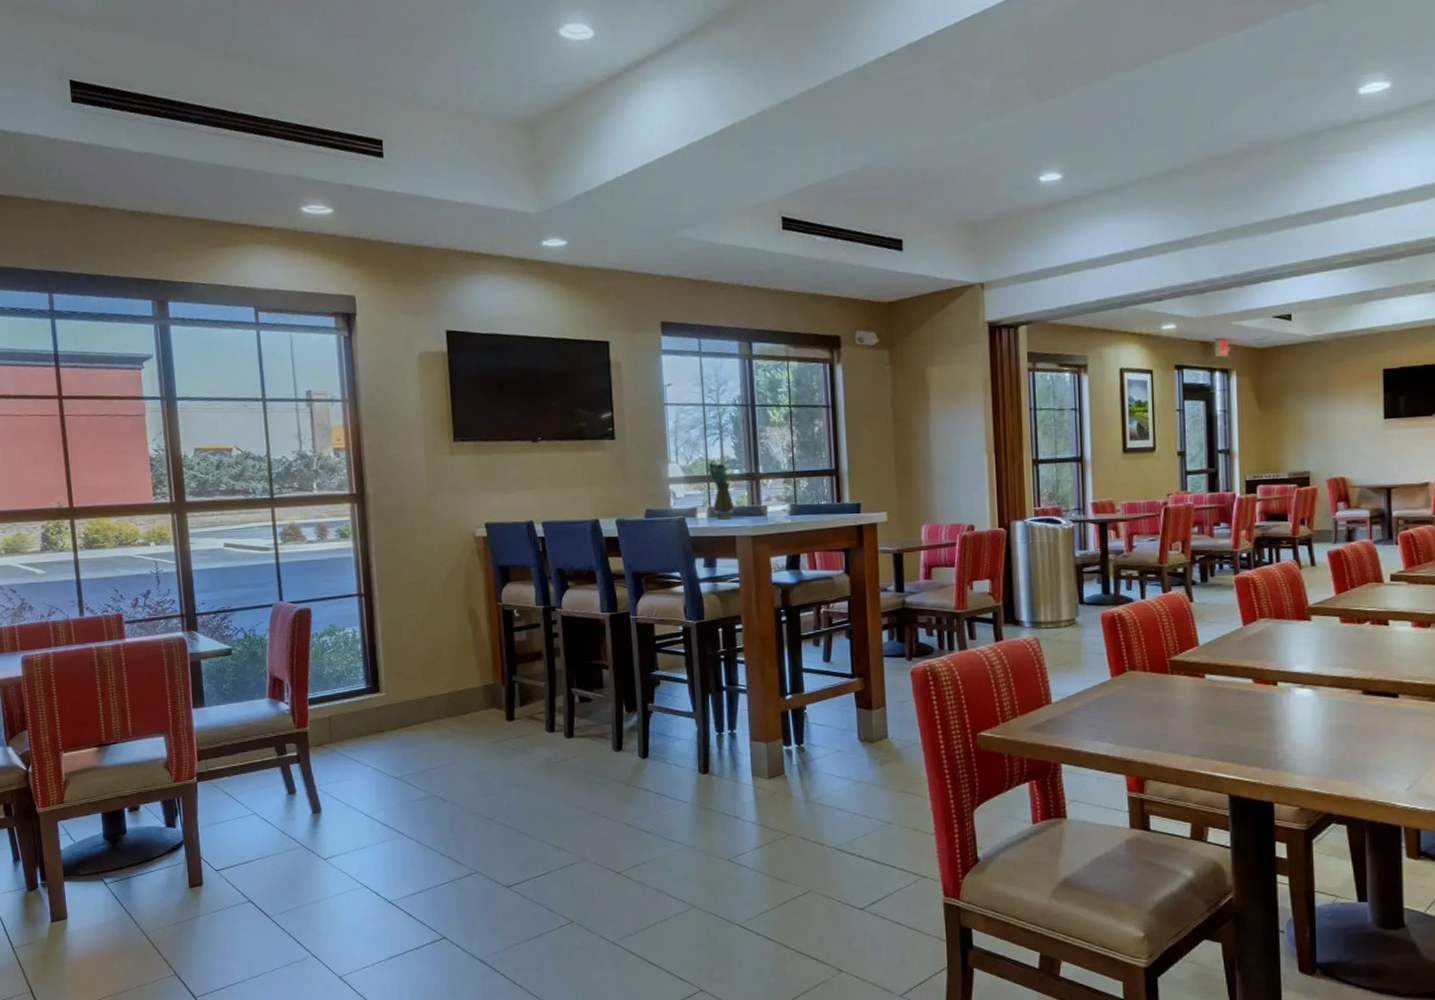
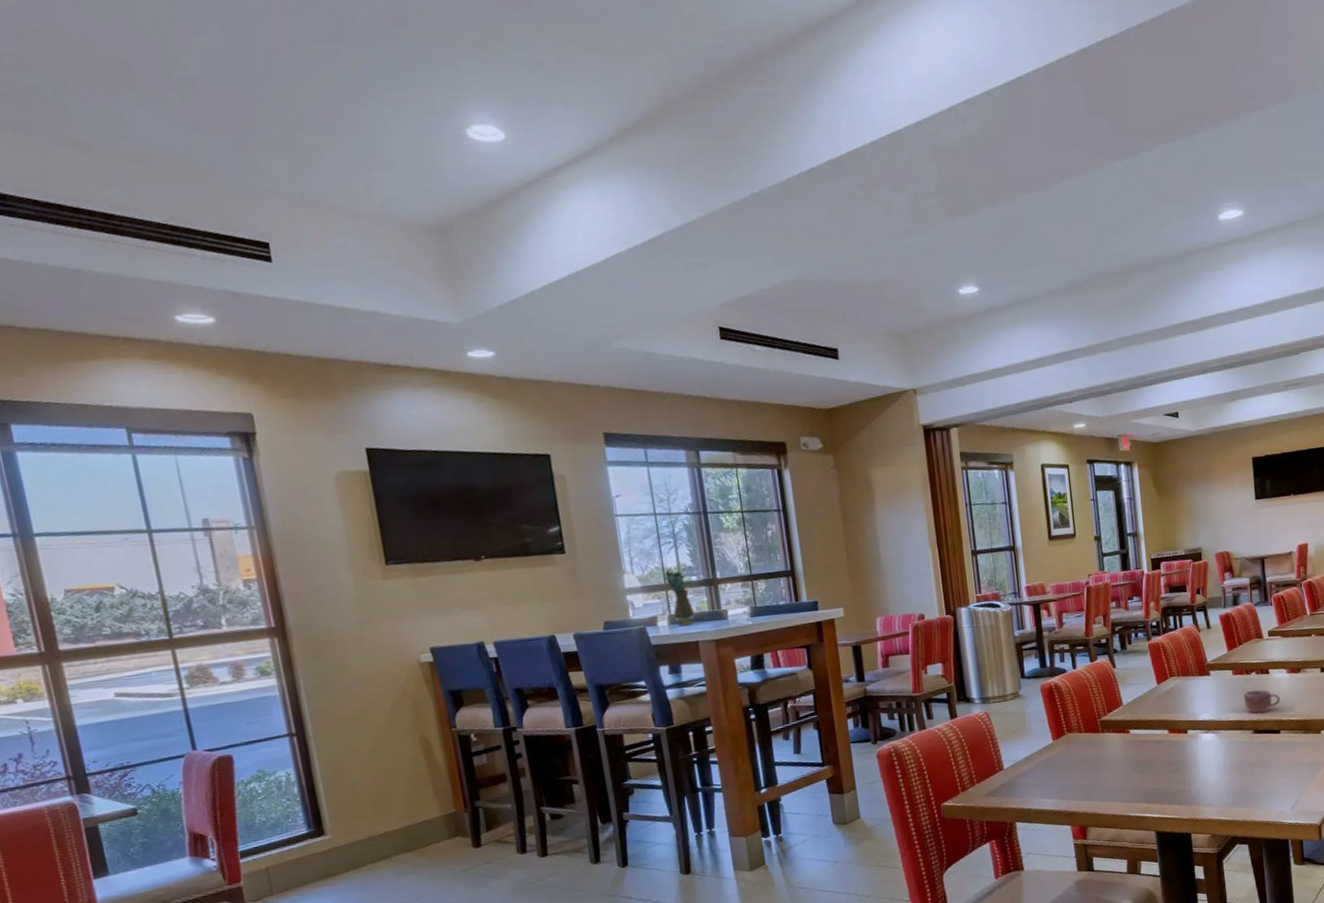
cup: none [1352,643,1401,672] -> present [1243,689,1280,714]

